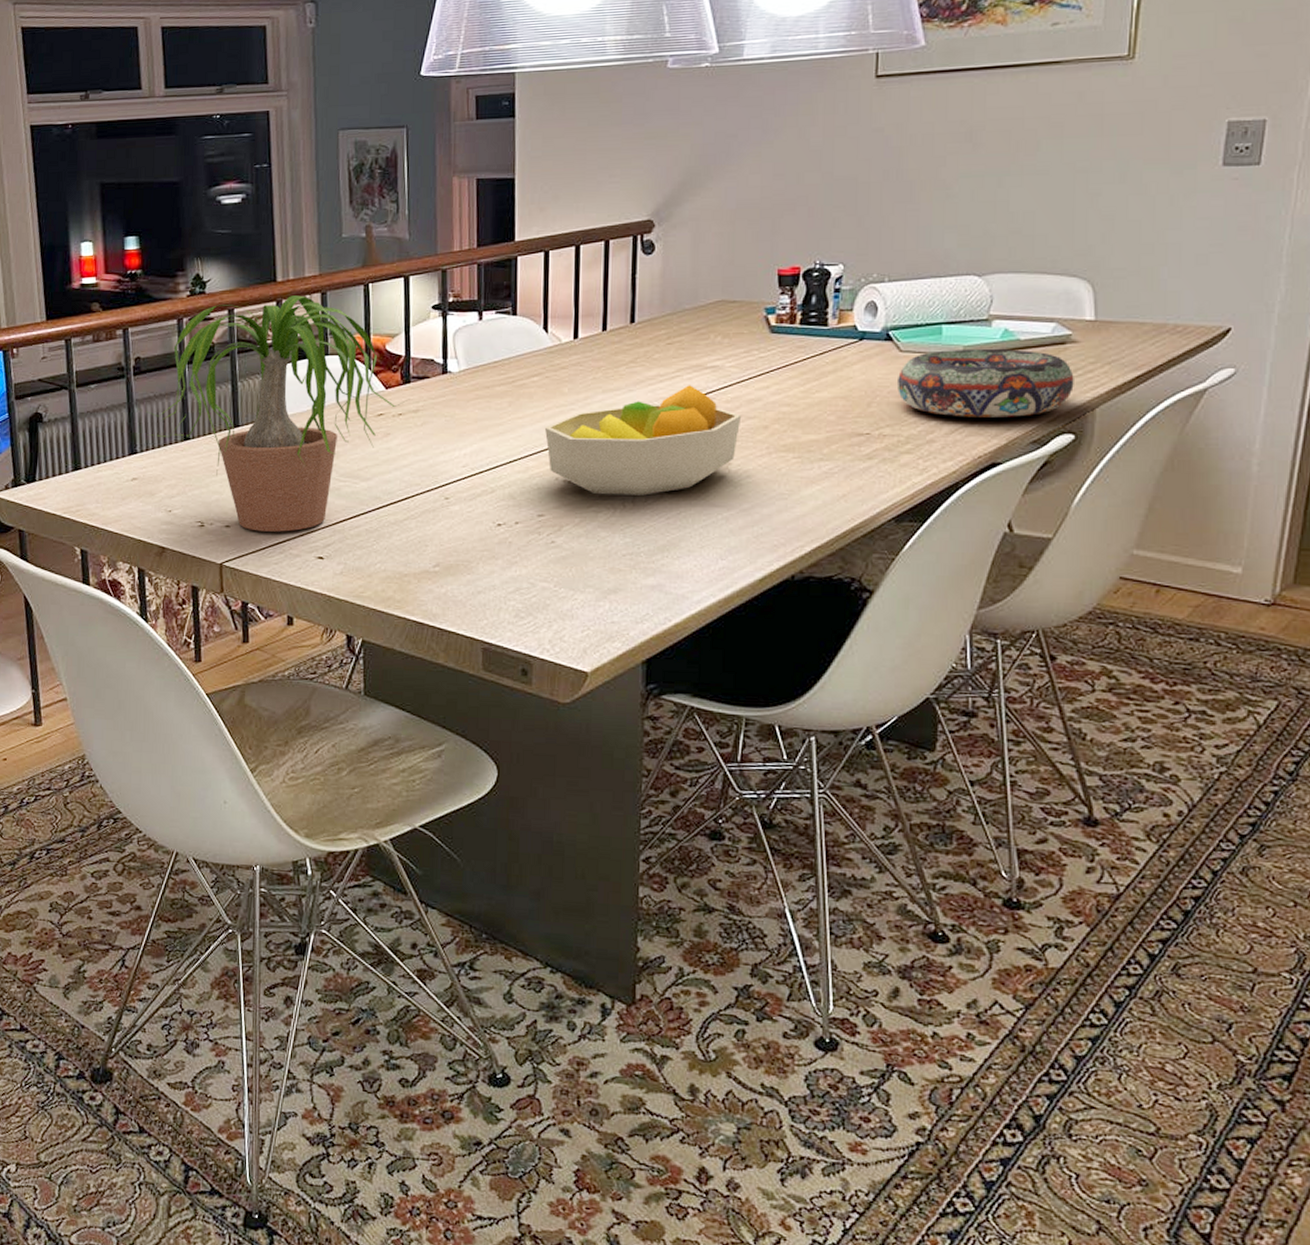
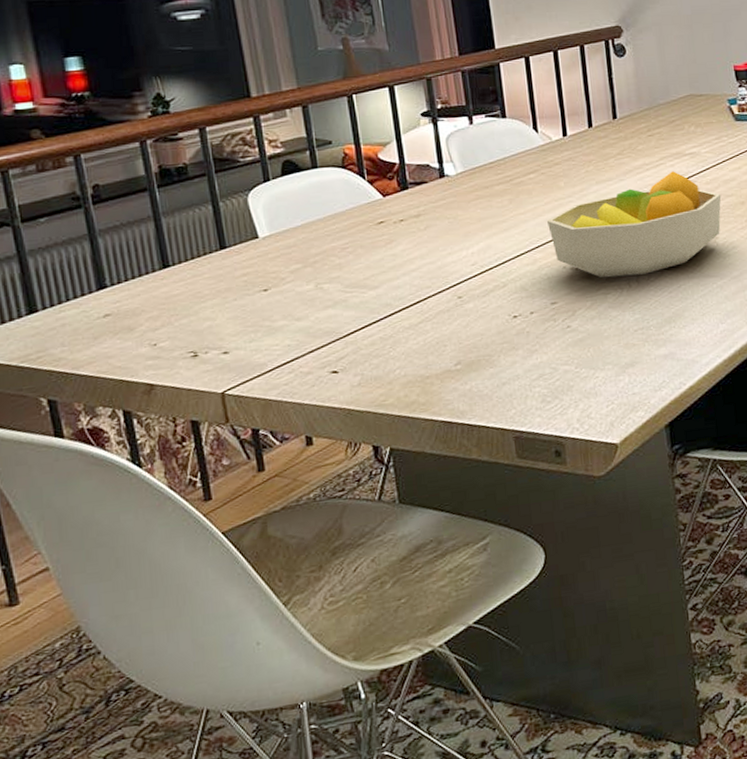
potted plant: present [135,295,410,532] -> none [99,110,410,354]

